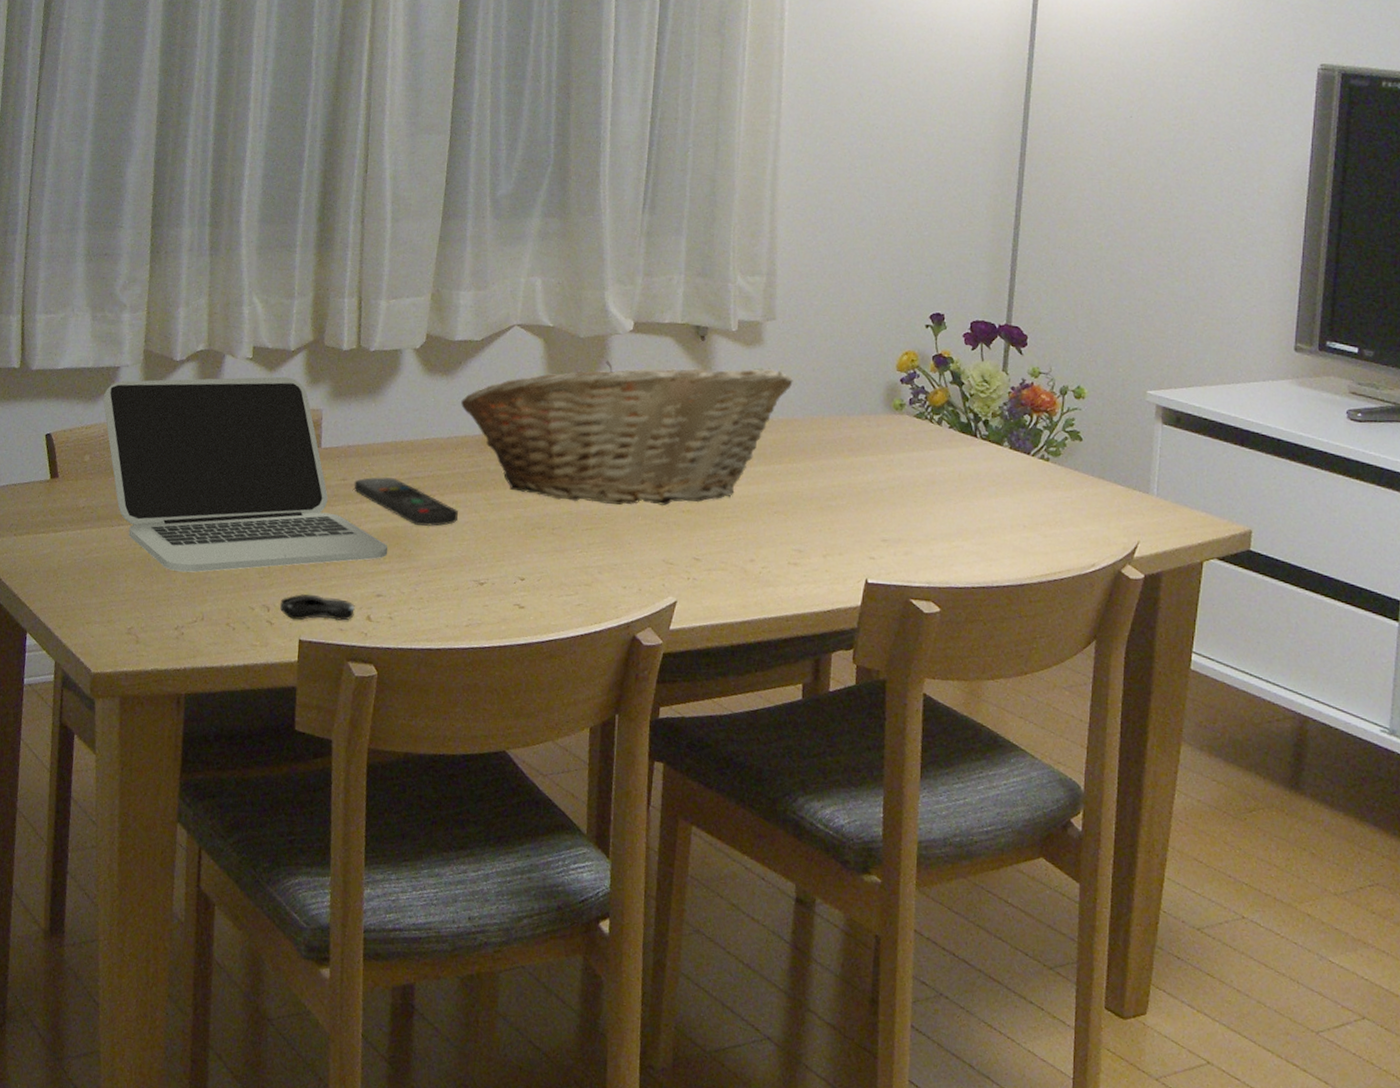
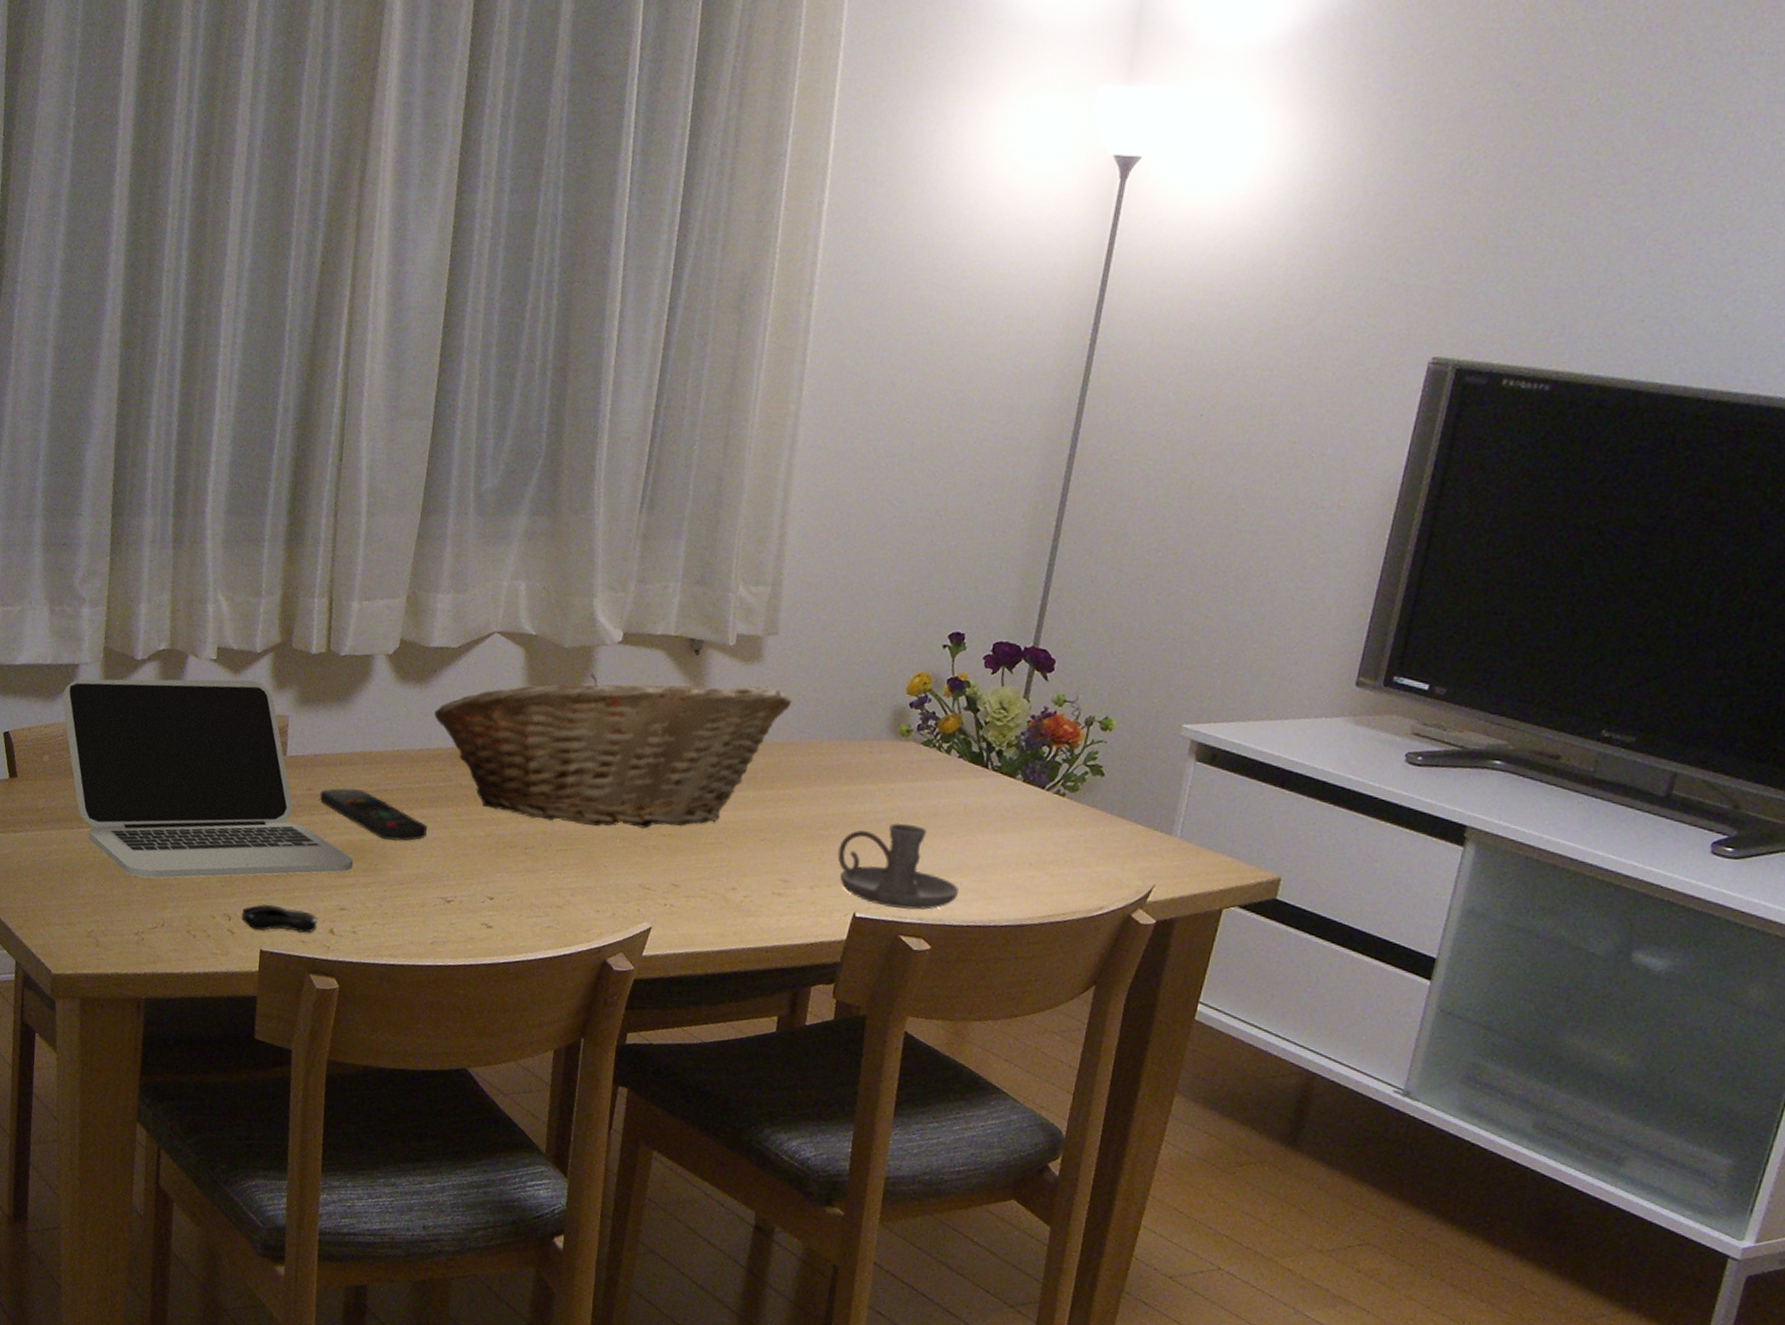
candle holder: none [846,491,962,574] -> present [837,822,960,910]

